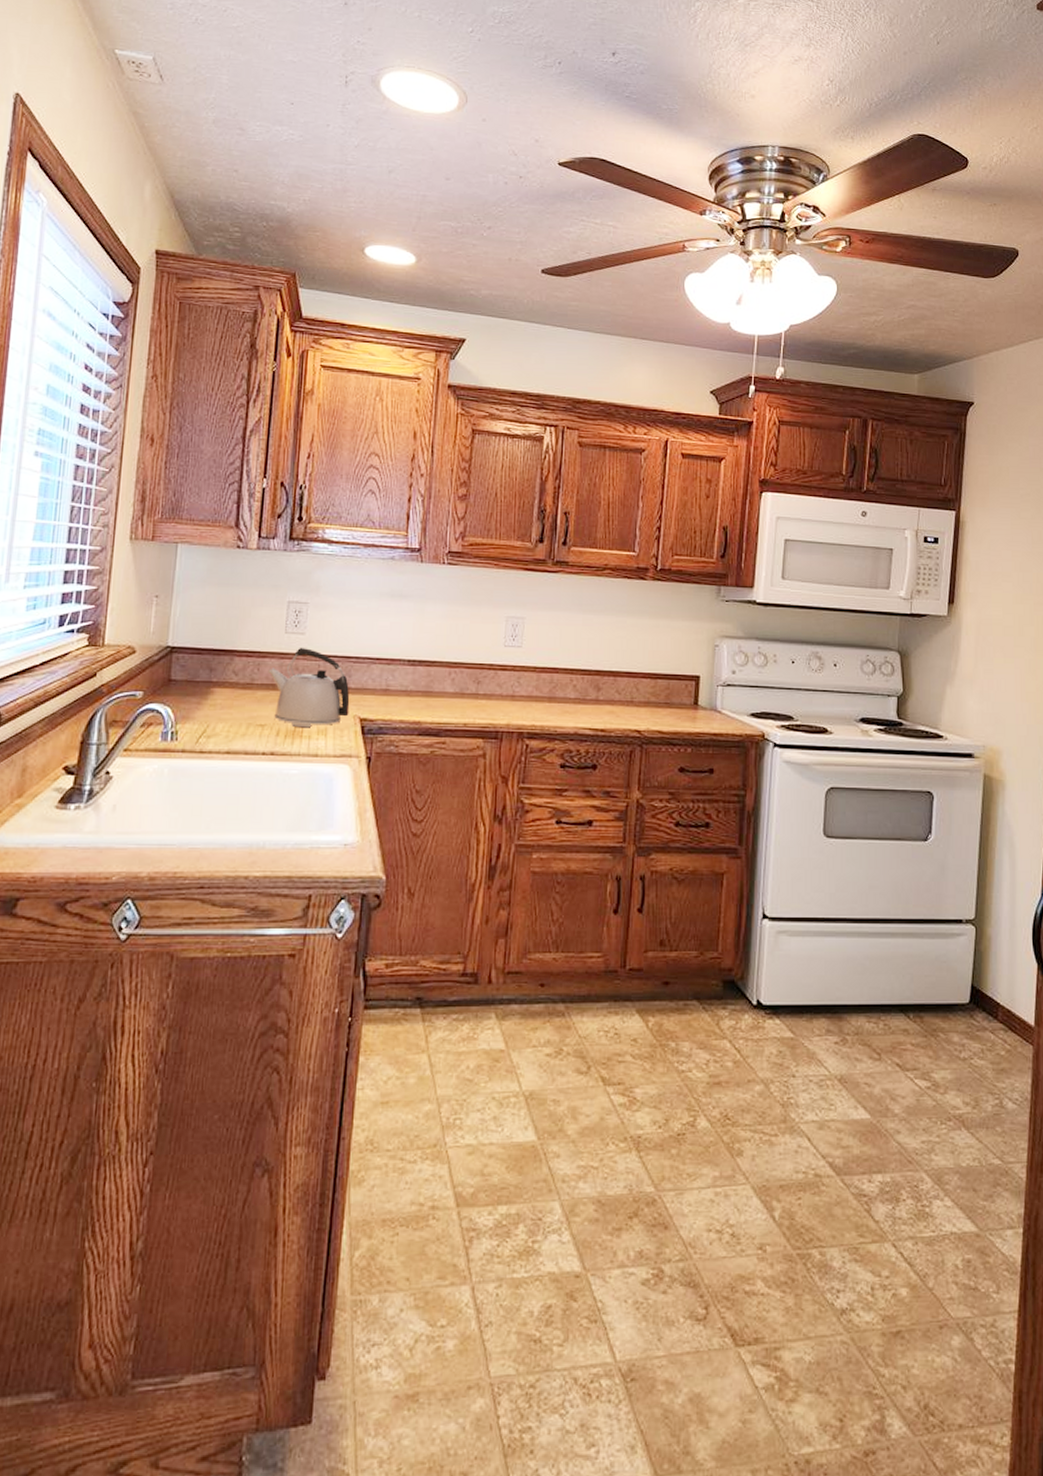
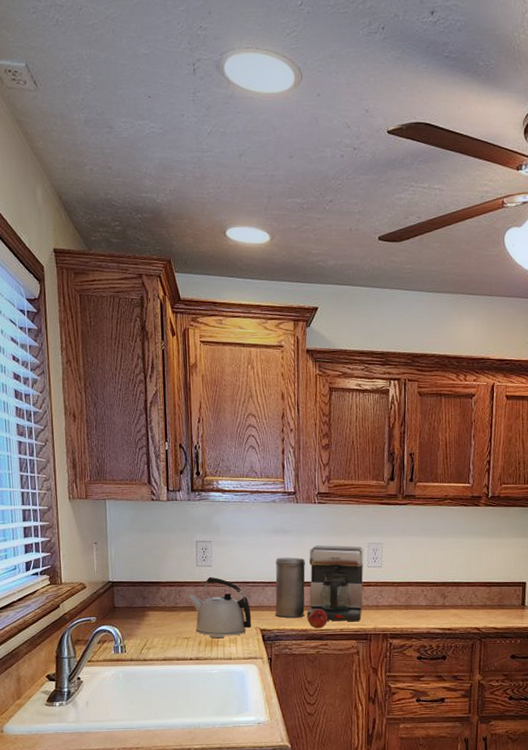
canister: none [380,627,426,707] -> present [275,557,306,618]
coffee maker: none [422,616,501,715] -> present [307,545,364,622]
fruit: none [422,695,448,721] -> present [307,608,327,629]

